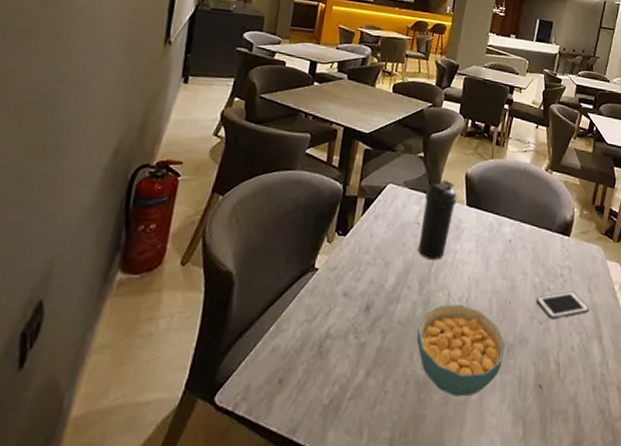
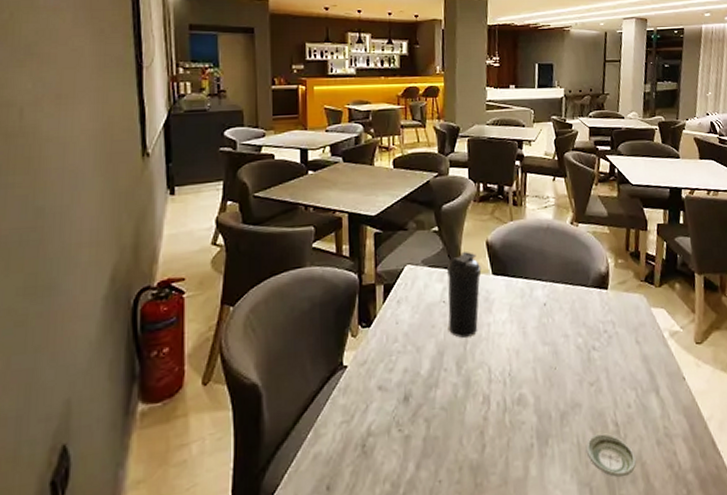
cereal bowl: present [416,304,505,397] -> none [463,379,558,476]
saucer: none [526,370,571,414] -> present [585,433,636,477]
cell phone: present [536,291,590,320] -> none [582,346,642,379]

